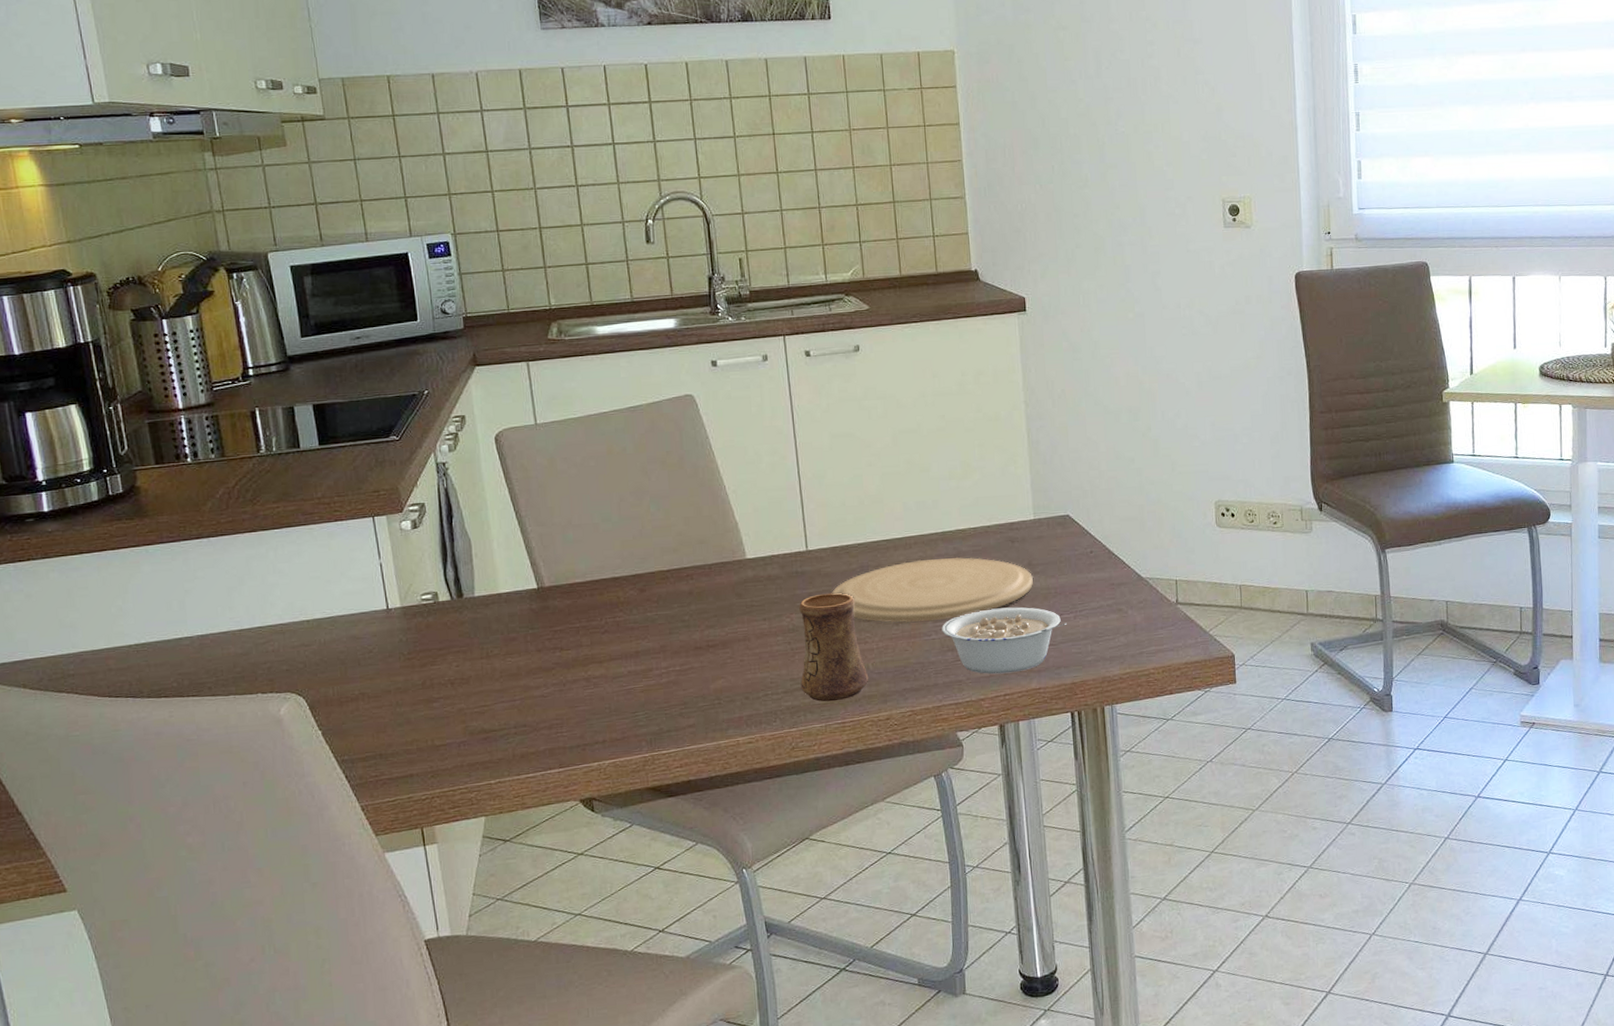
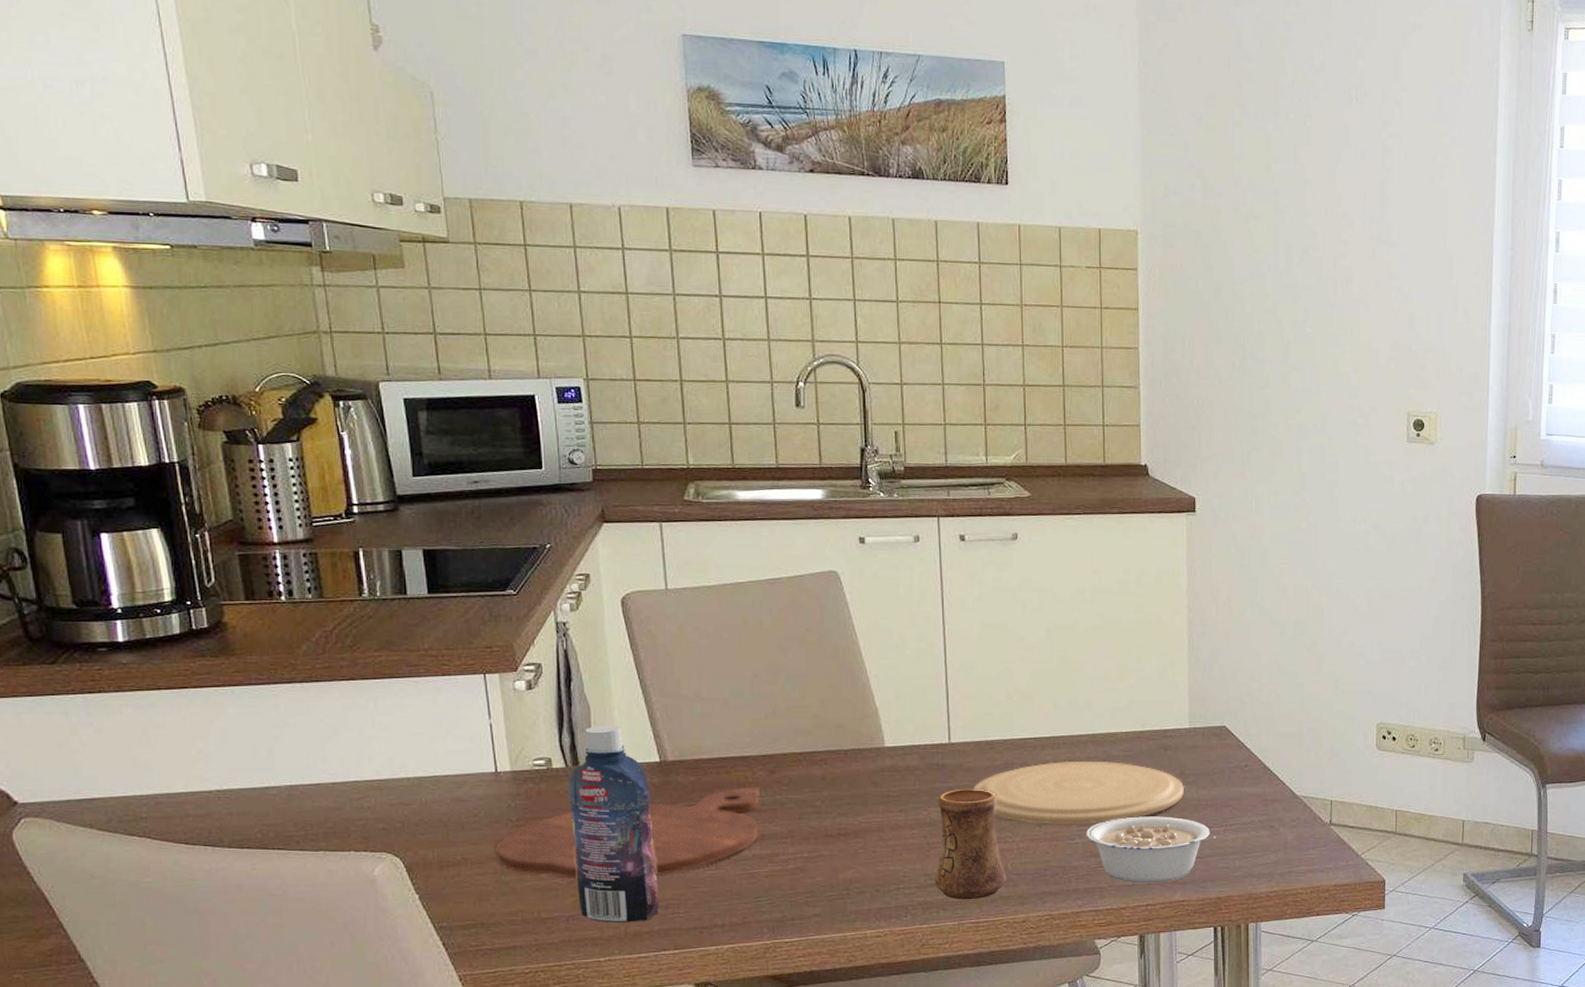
cutting board: none [389,605,633,707] -> present [495,786,760,880]
bottle: none [454,556,544,746] -> present [569,725,660,923]

